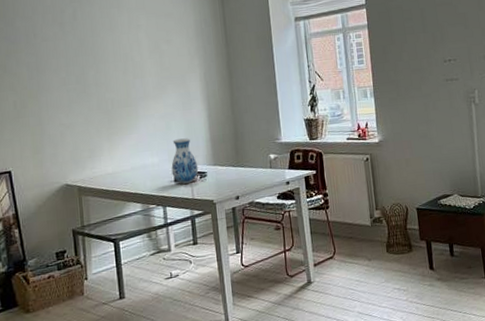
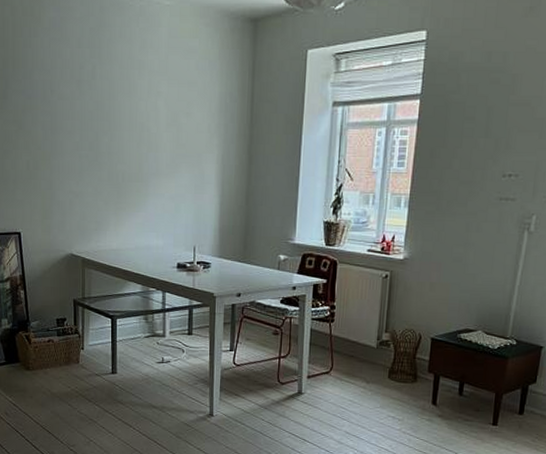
vase: present [171,138,199,184] -> none [175,224,203,272]

